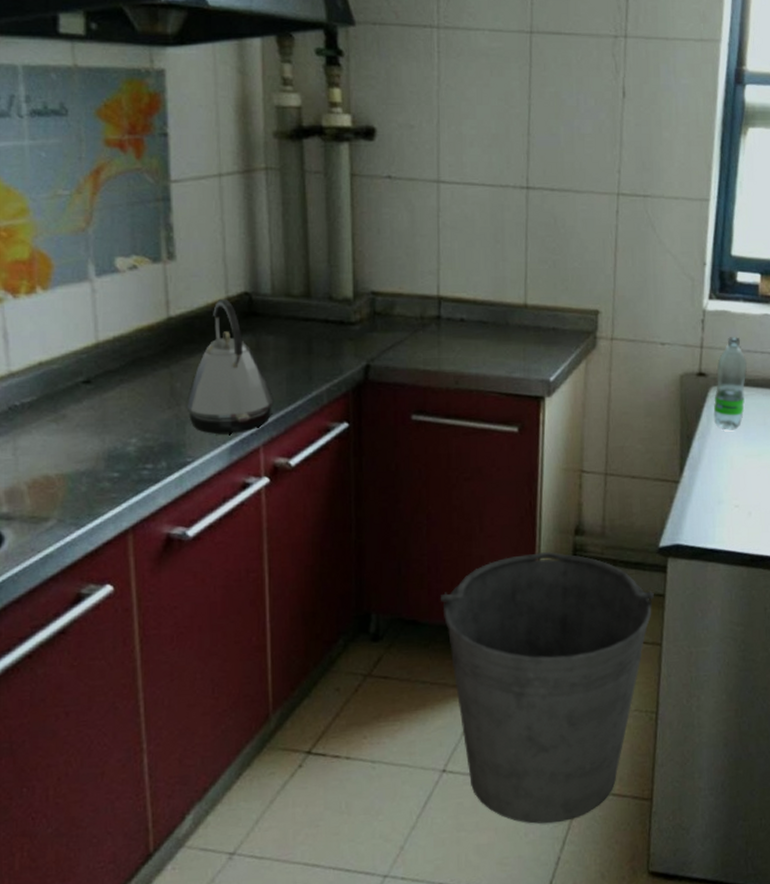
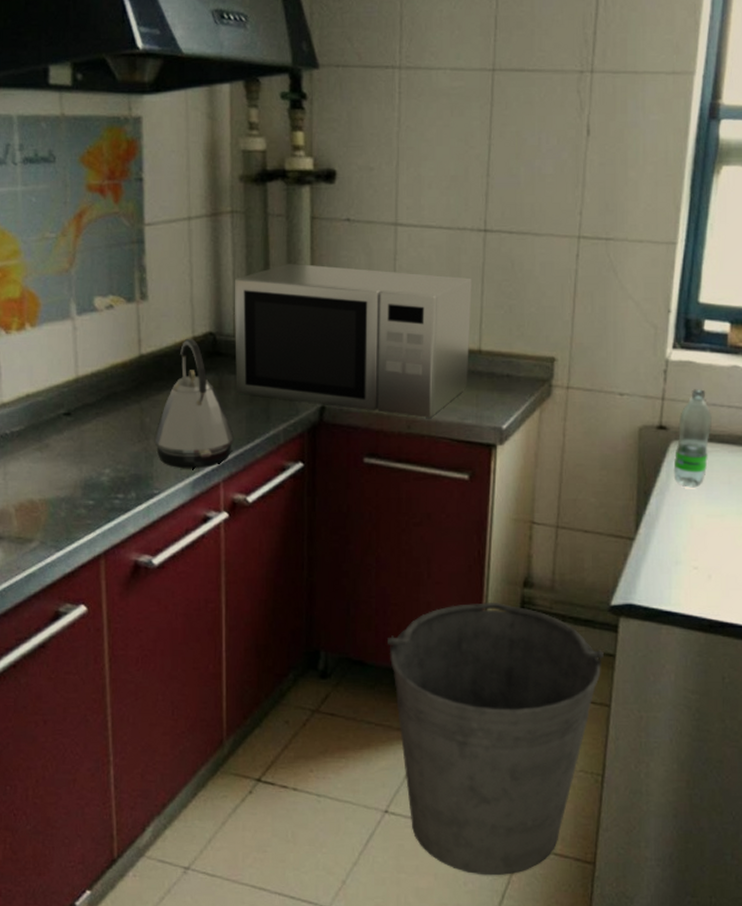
microwave: none [270,220,516,373] -> present [234,263,472,418]

